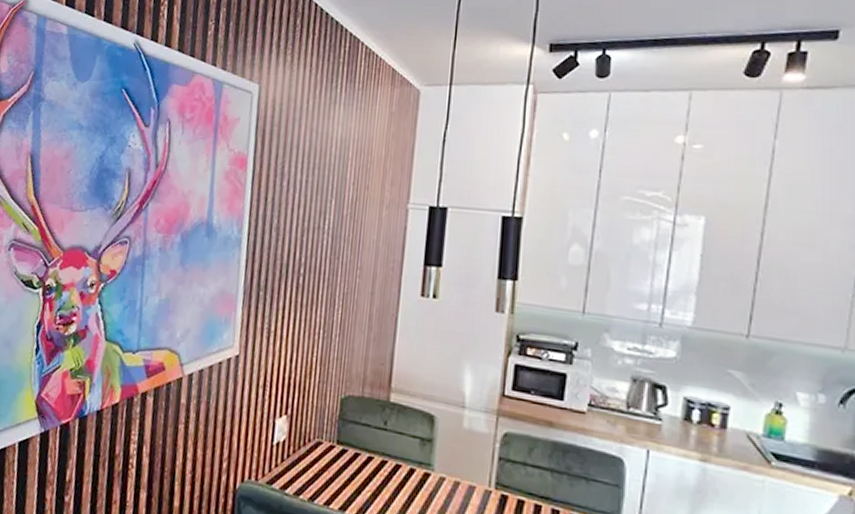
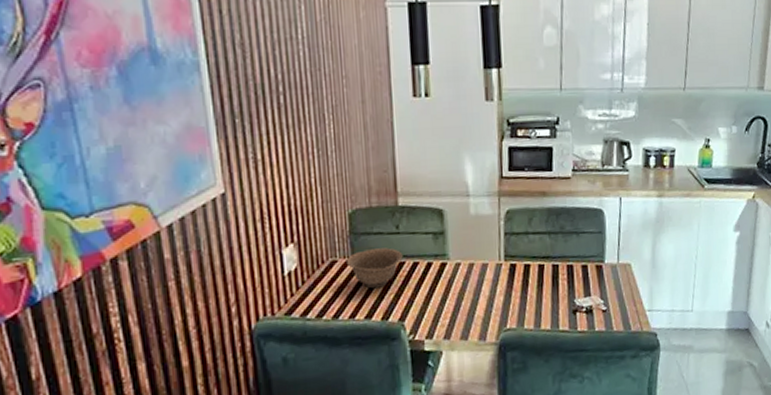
bowl: none [330,438,387,482] -> present [346,247,403,289]

